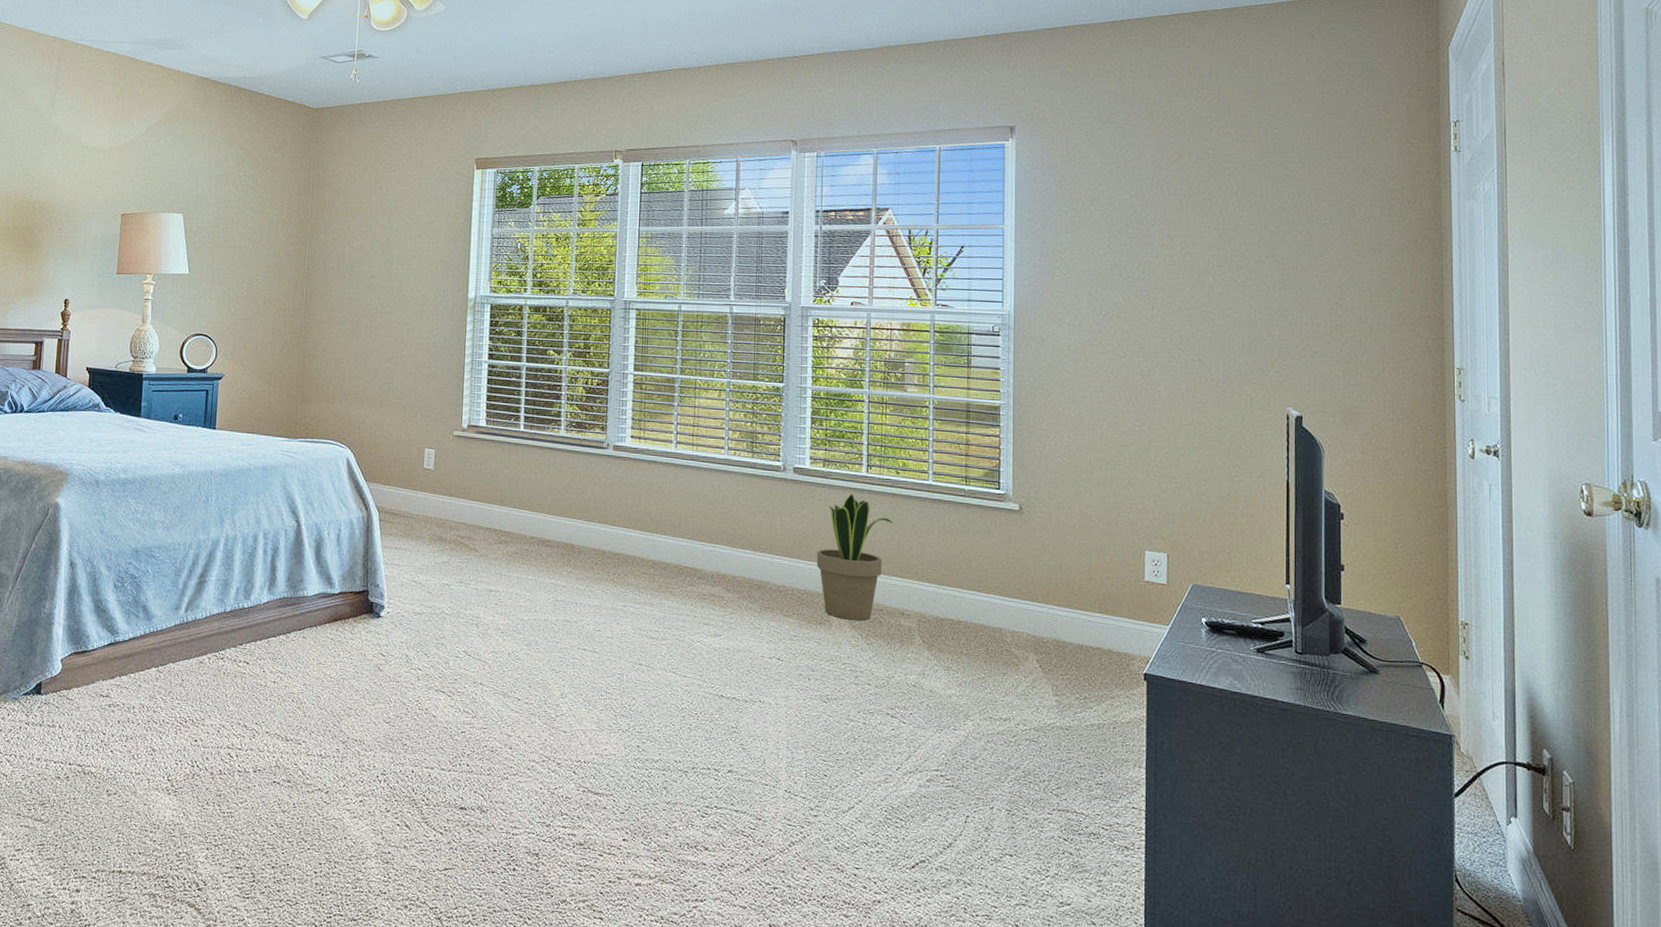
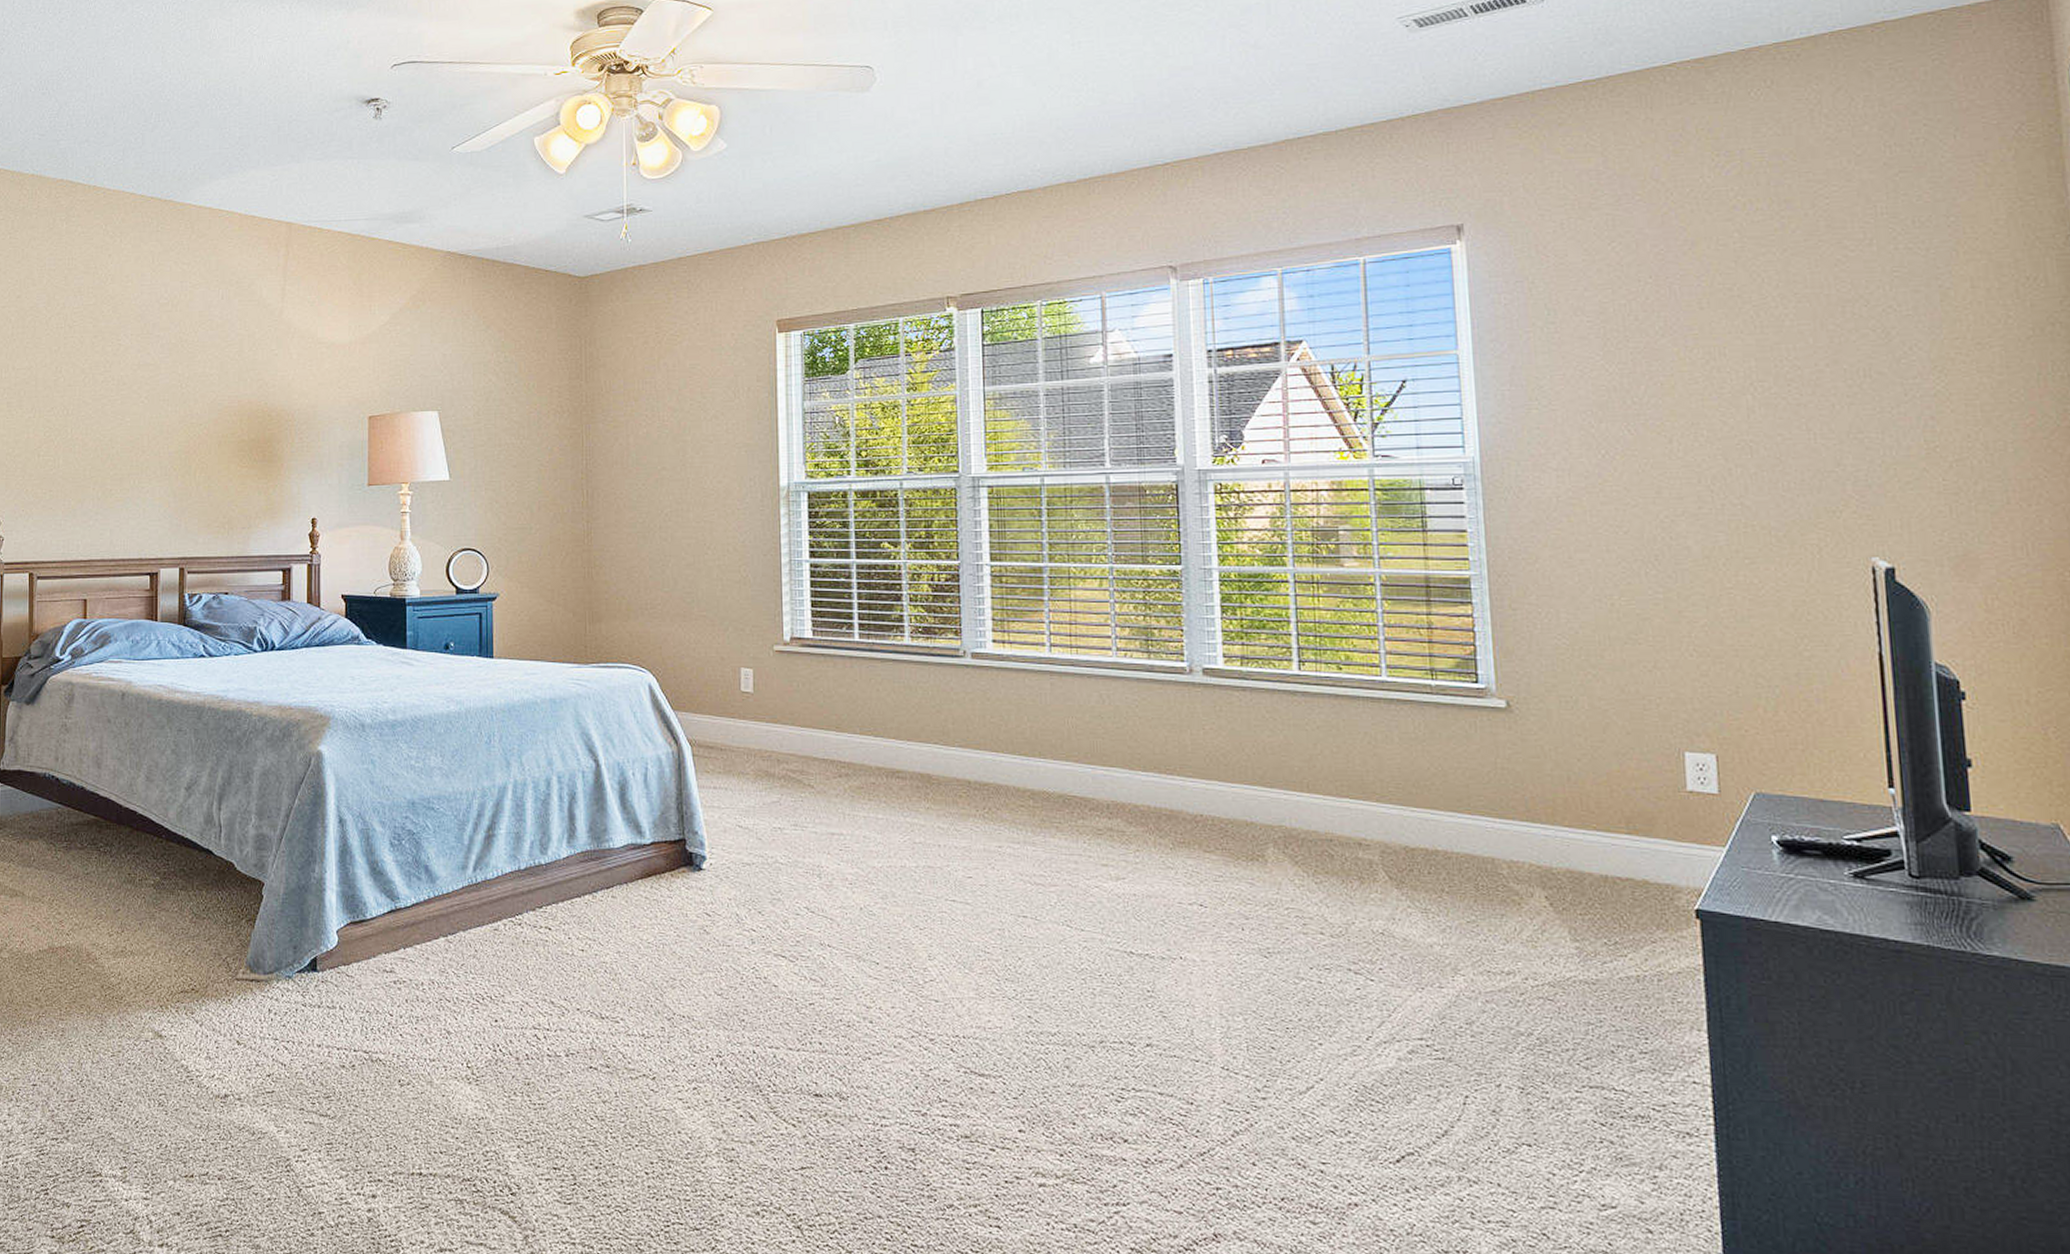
potted plant: present [816,494,893,621] -> none [1240,697,1339,854]

